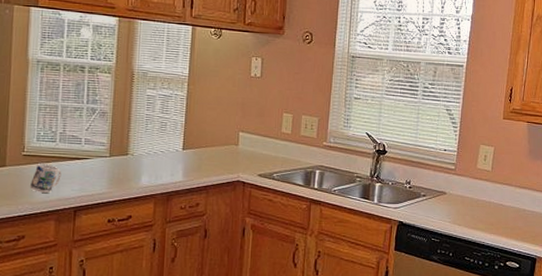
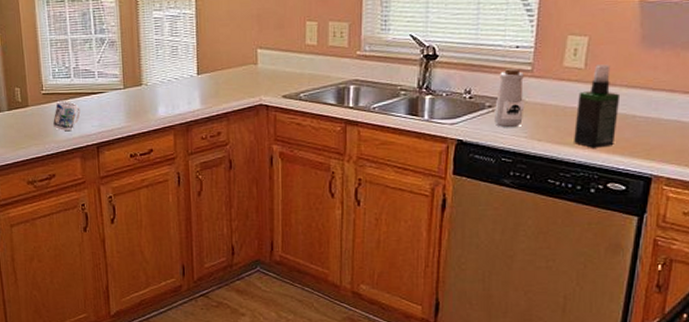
bottle: none [426,166,450,214] -> present [493,67,525,128]
spray bottle: none [484,169,515,233] -> present [574,64,621,148]

